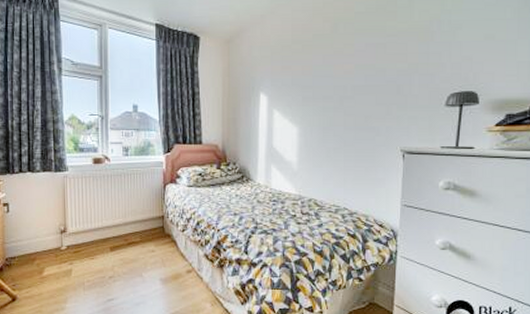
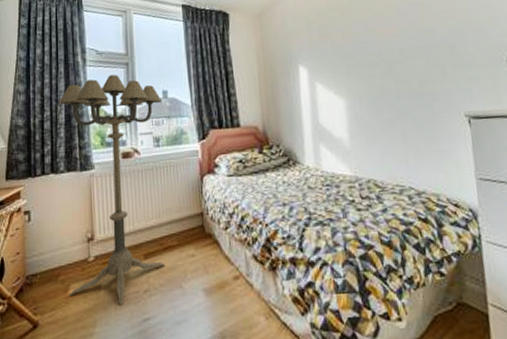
floor lamp: none [35,86,133,287] -> present [58,74,166,305]

